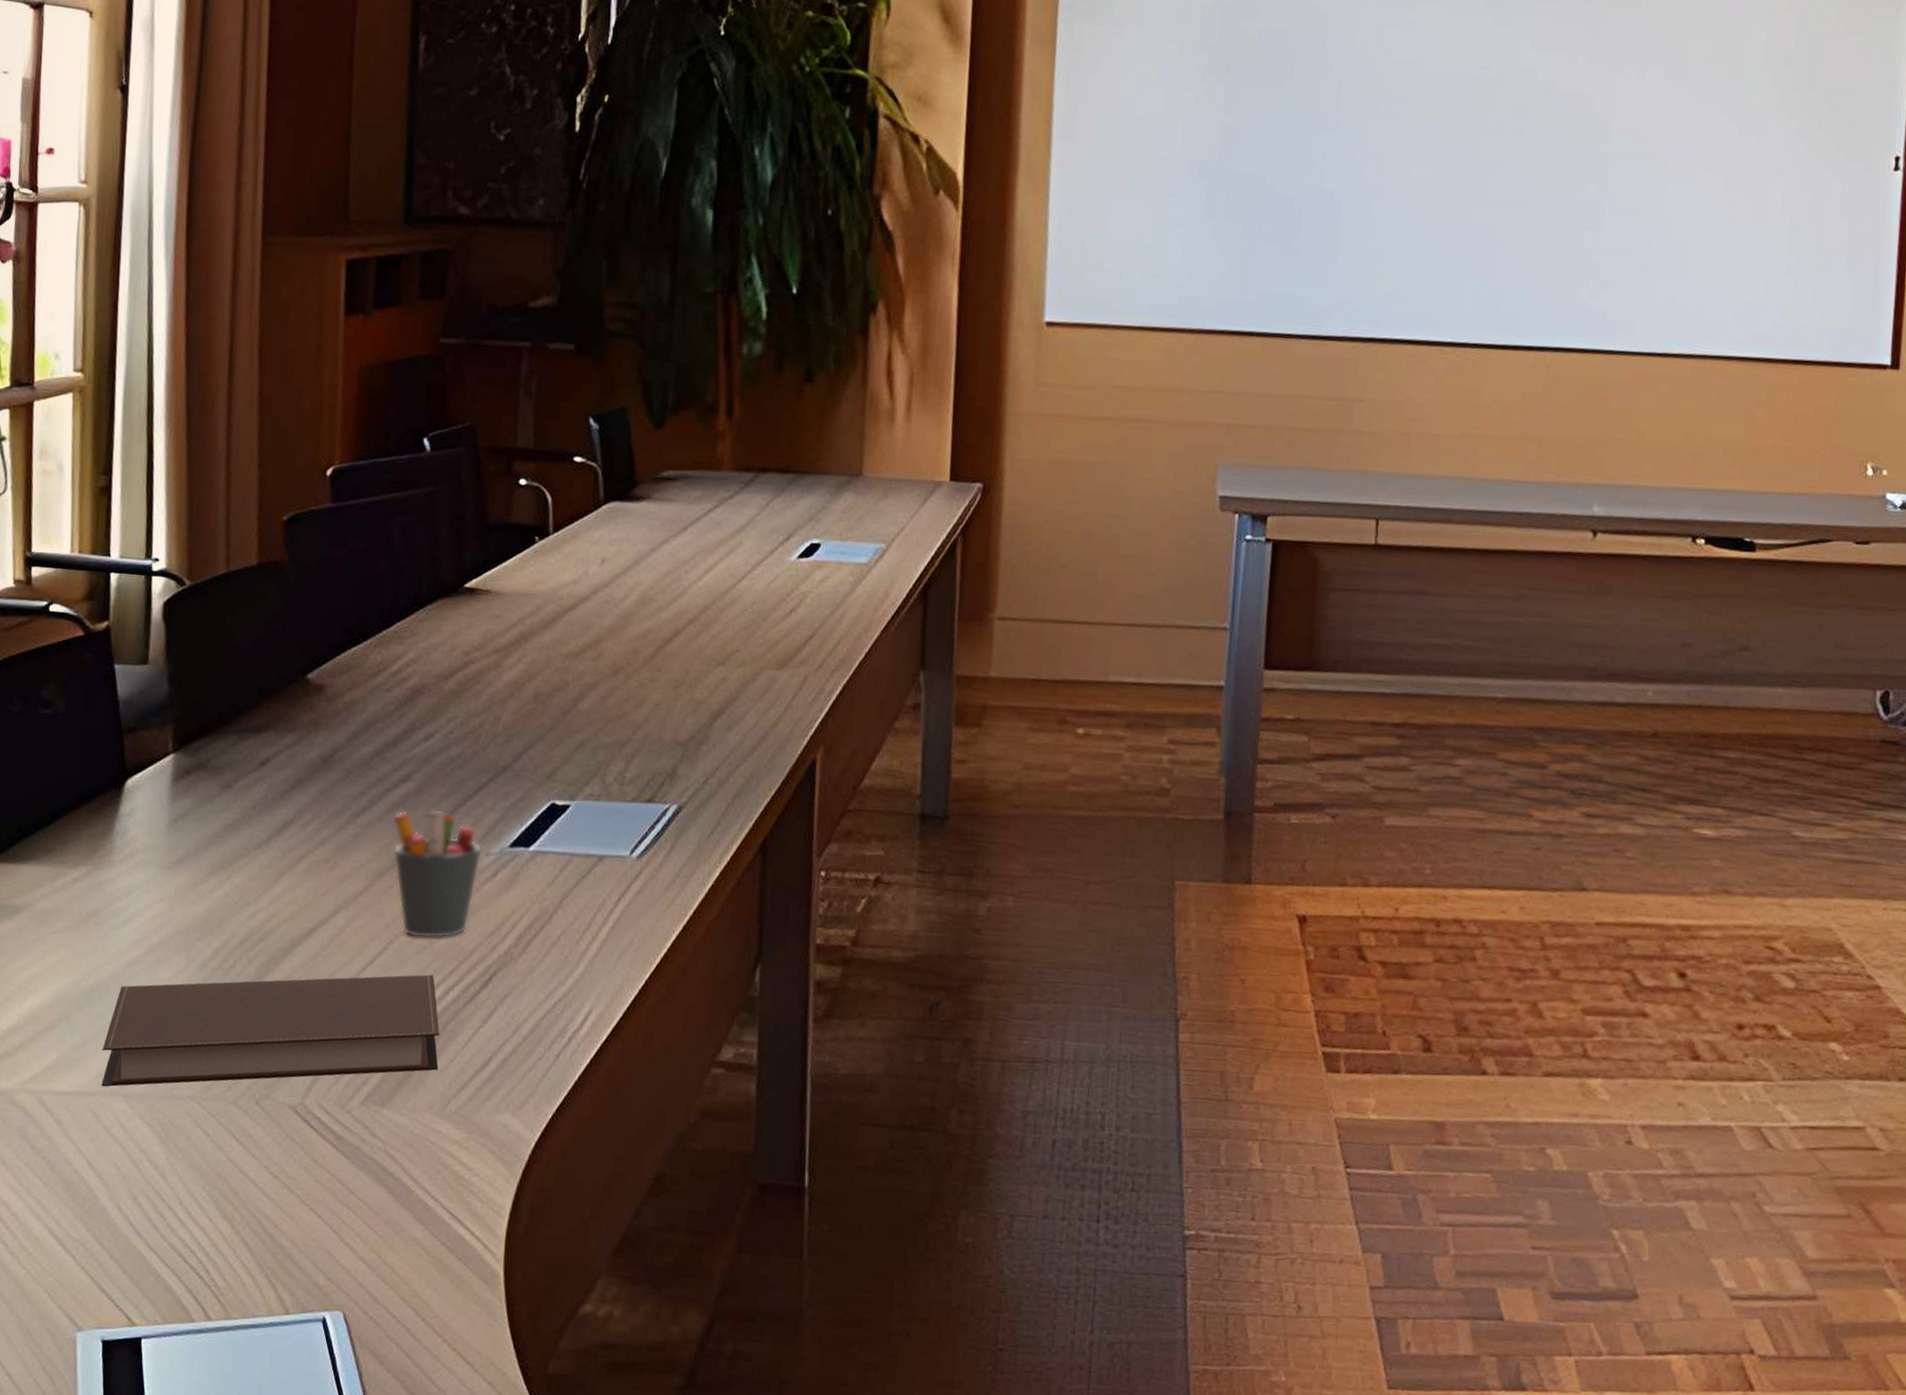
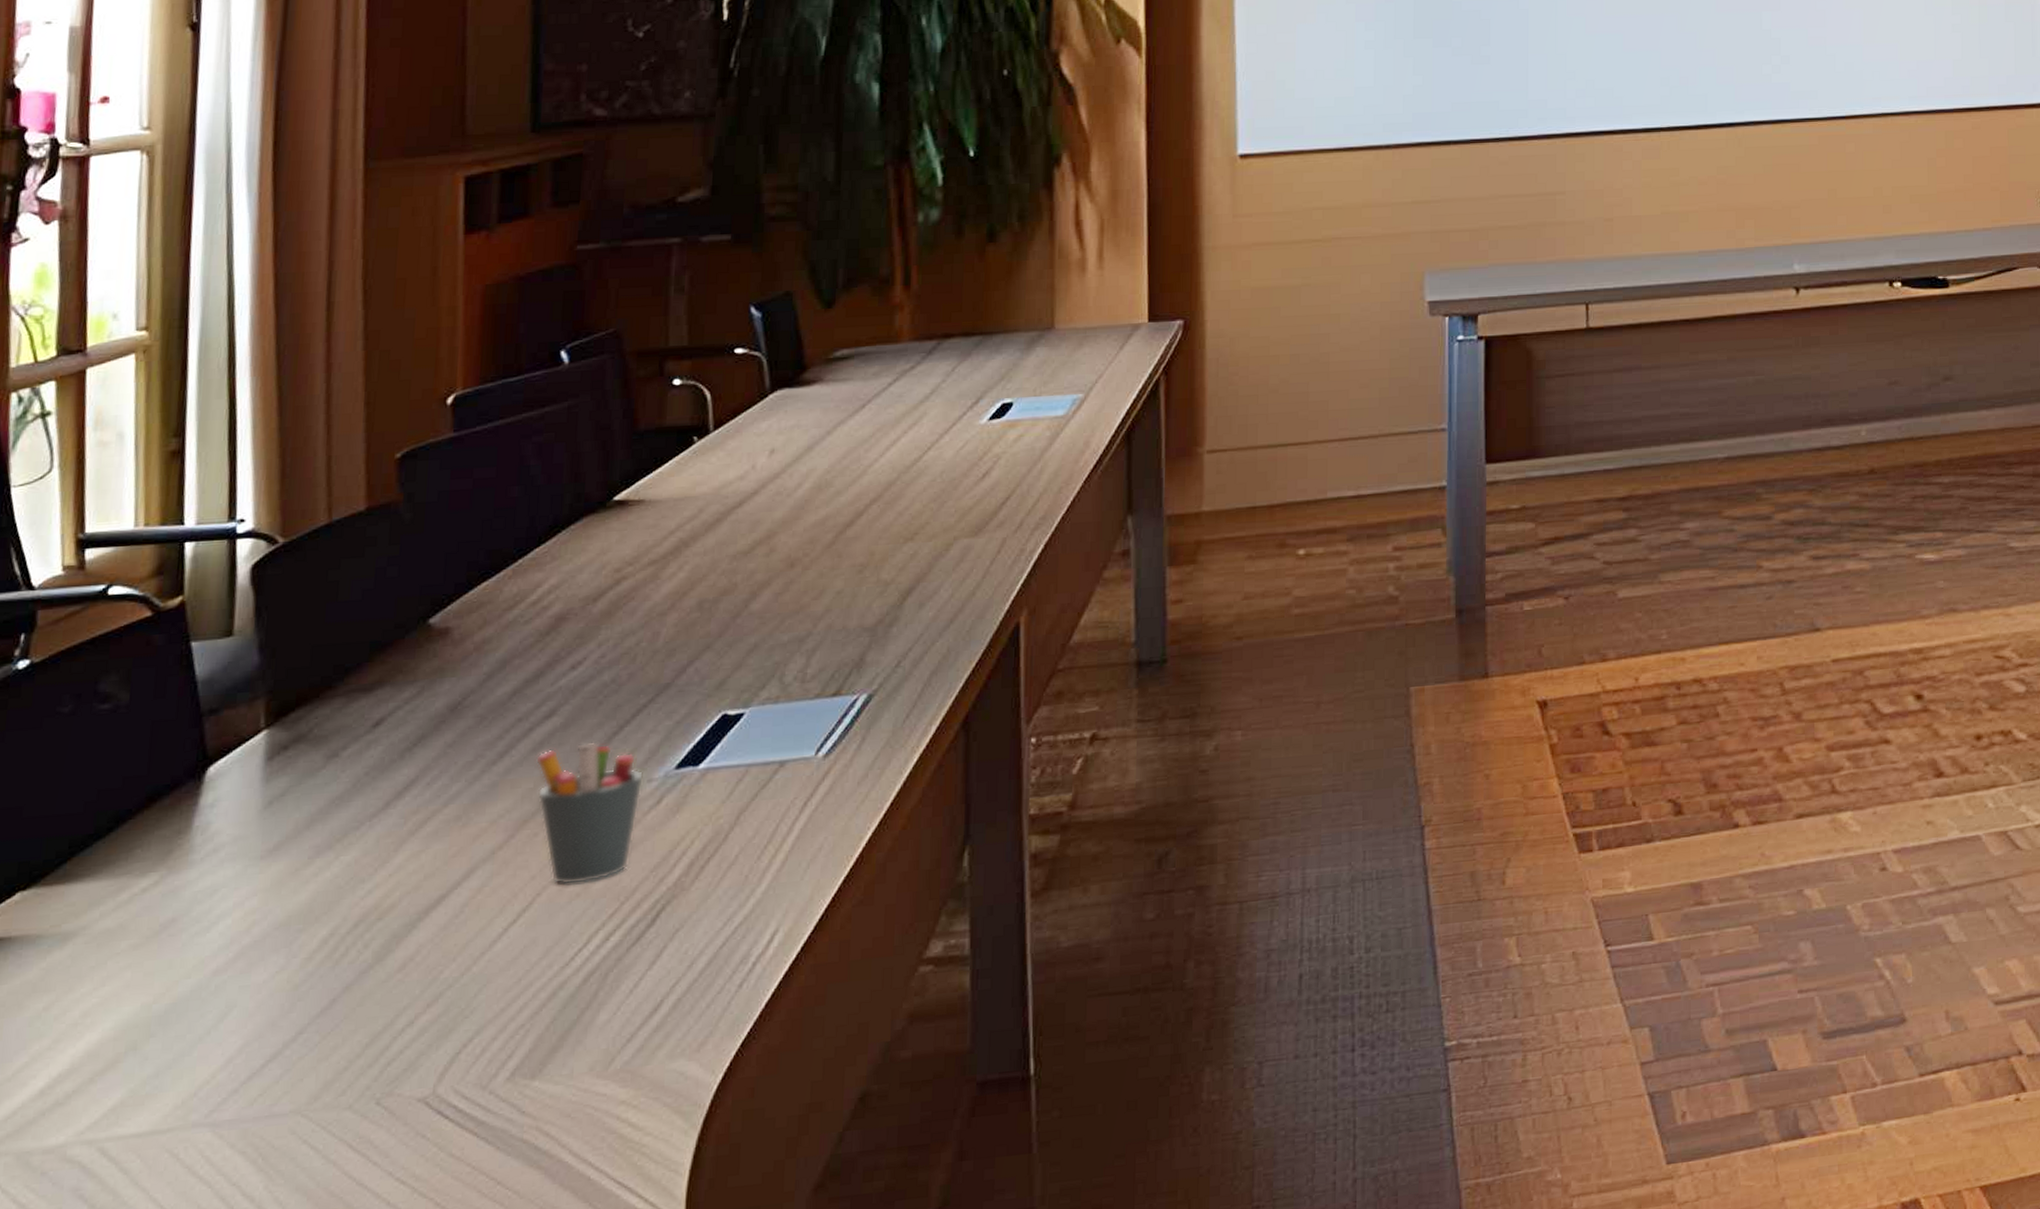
notebook: present [101,974,440,1087] -> none [180,922,600,1120]

